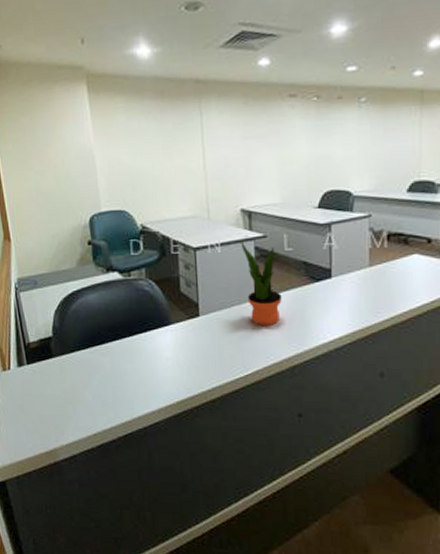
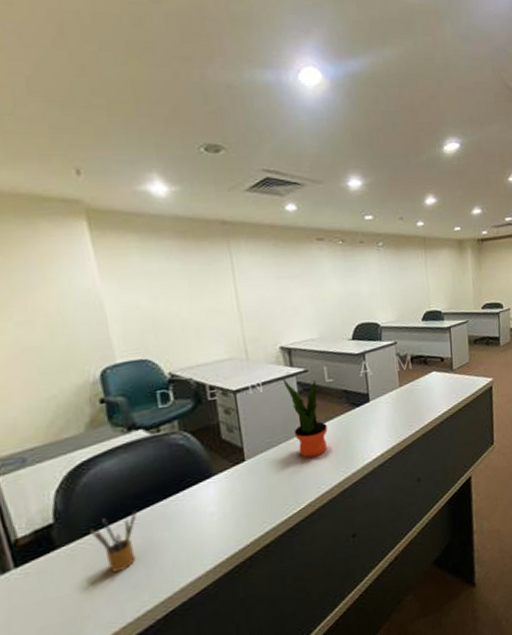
pencil box: none [76,340,109,388] -> present [90,510,137,573]

